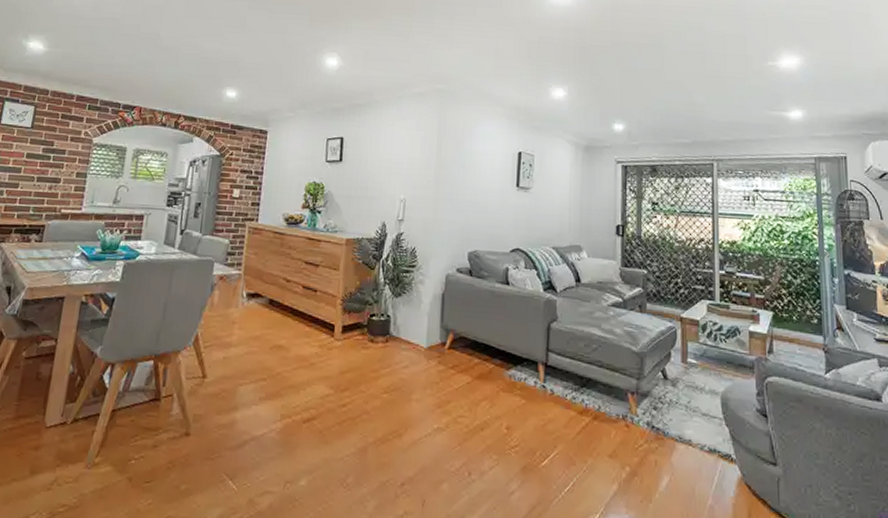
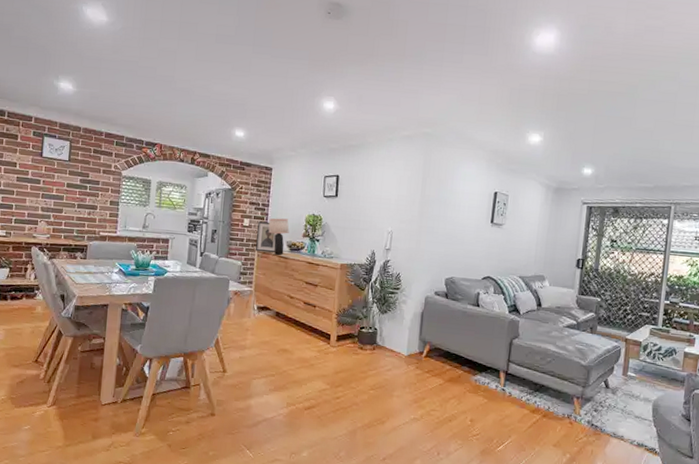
picture frame: none [246,191,272,228] -> present [256,221,277,253]
table lamp: none [261,187,287,231] -> present [268,218,290,255]

